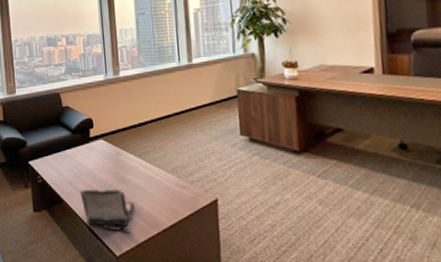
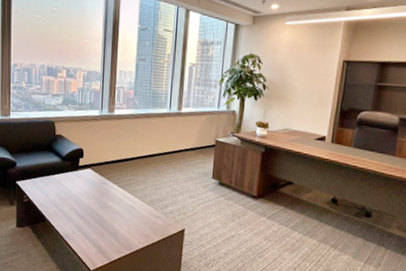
laptop: present [80,190,135,231] -> none [63,211,113,250]

